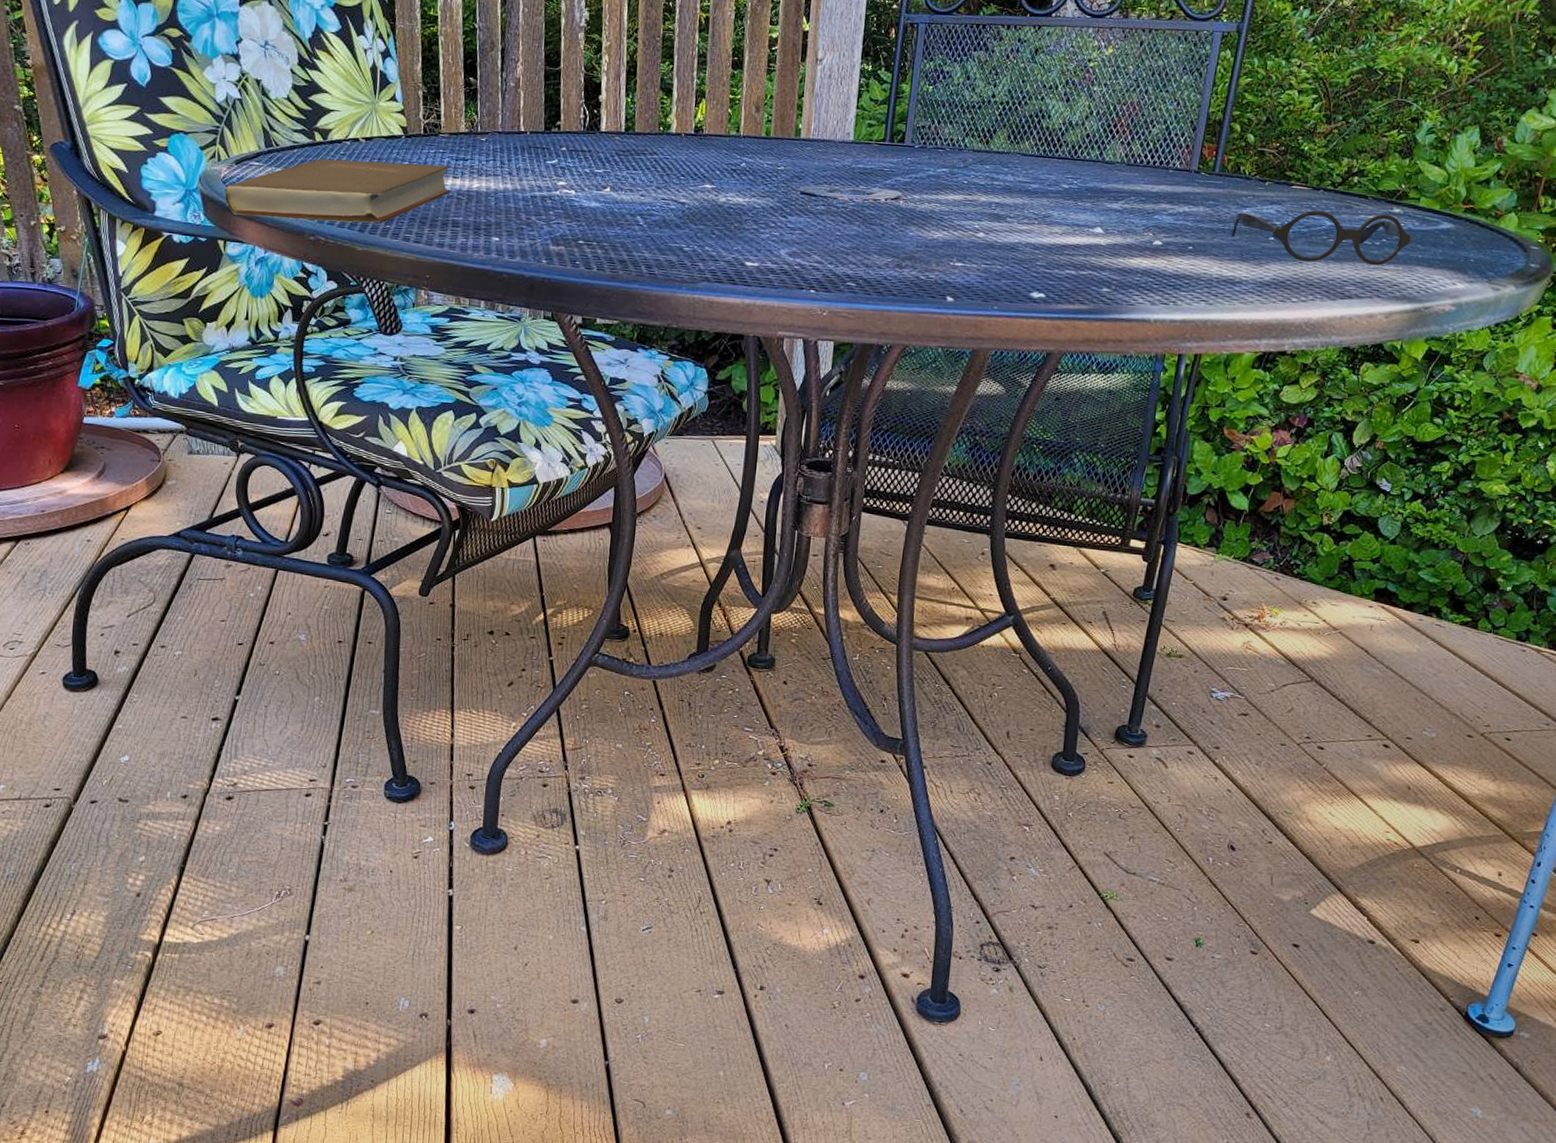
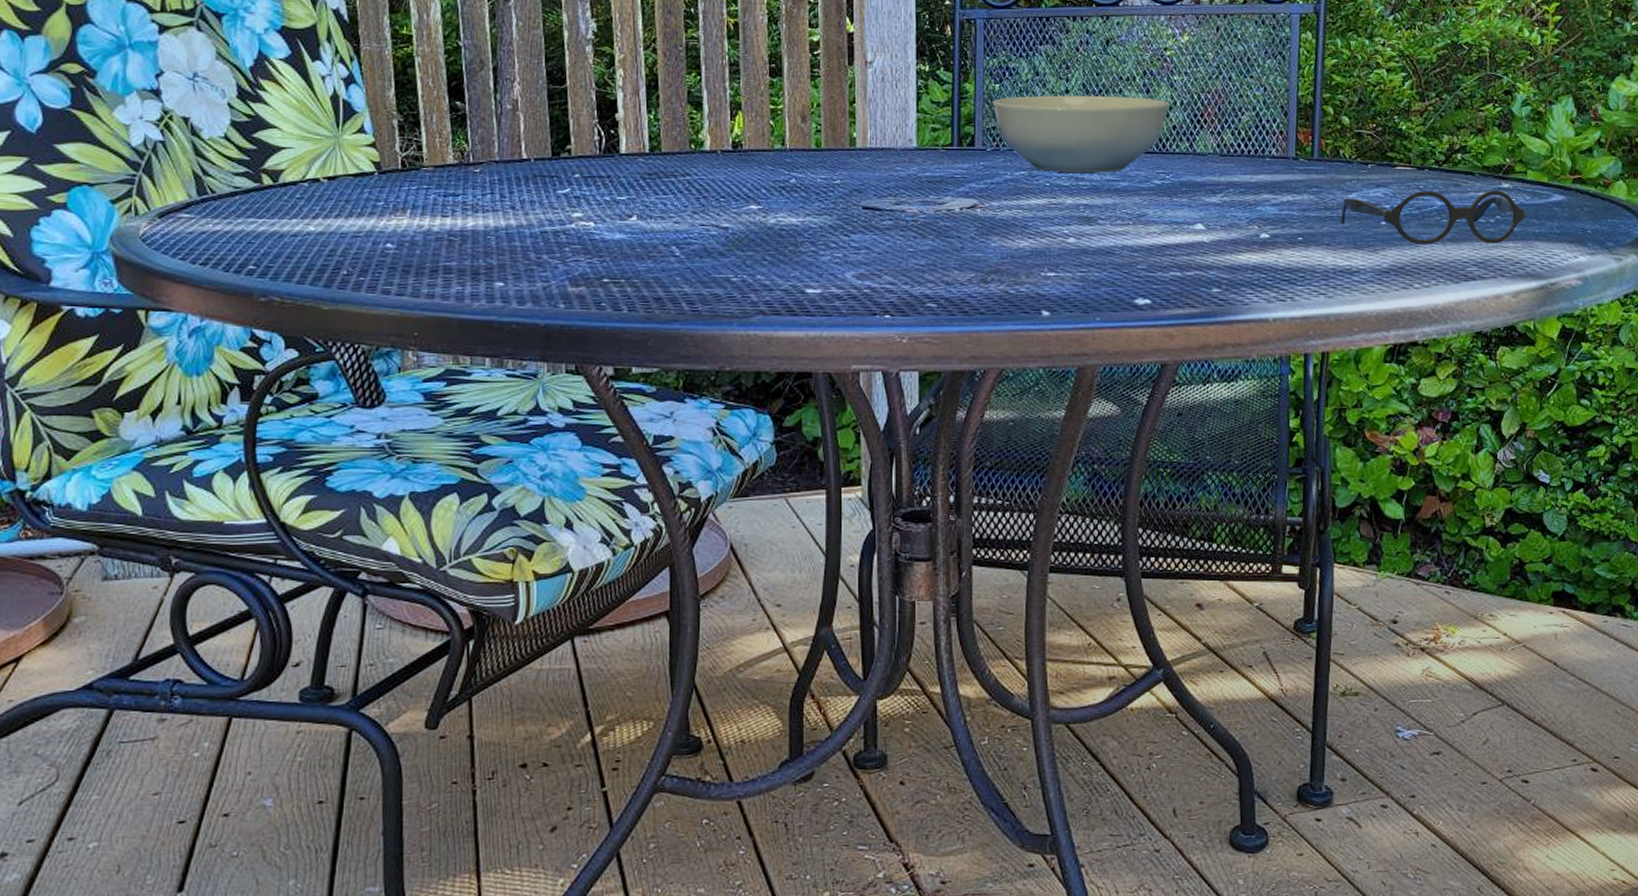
book: present [224,159,450,224] -> none [145,203,439,279]
bowl: none [924,98,1086,175] -> present [991,95,1169,173]

